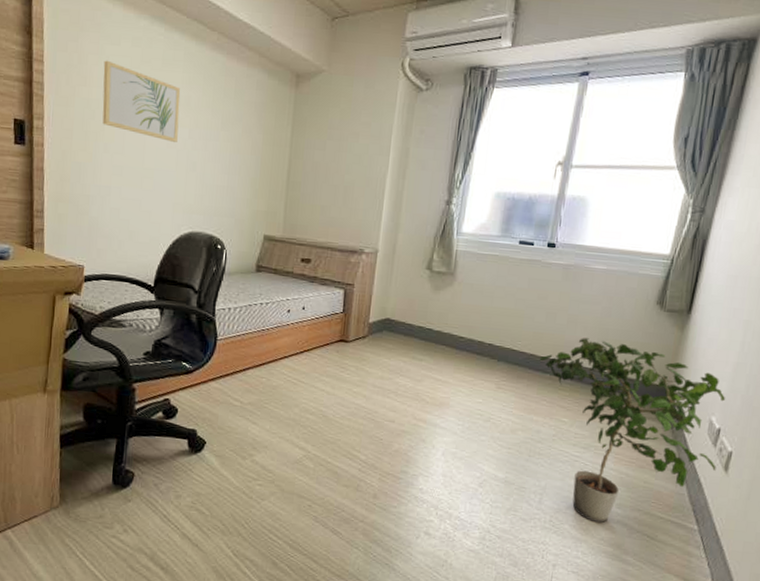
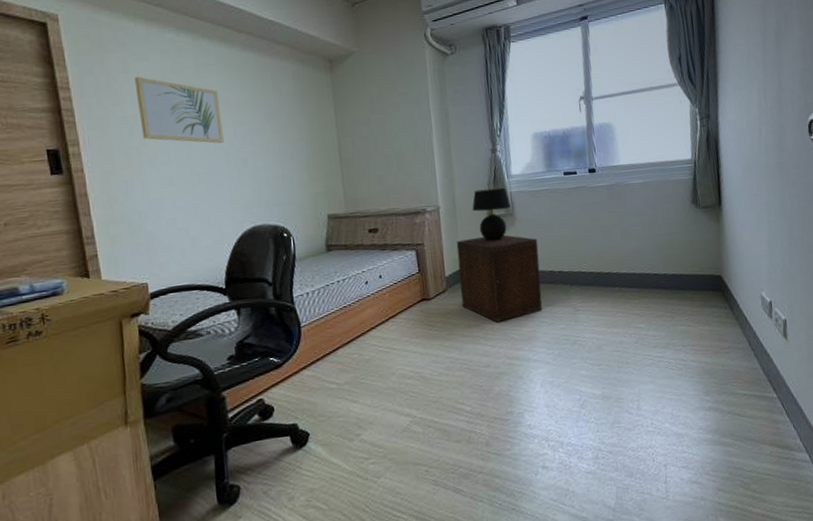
nightstand: none [379,289,474,381] -> present [456,235,542,322]
table lamp: none [412,241,454,298] -> present [472,187,510,242]
potted plant: present [539,338,726,523] -> none [606,245,777,415]

